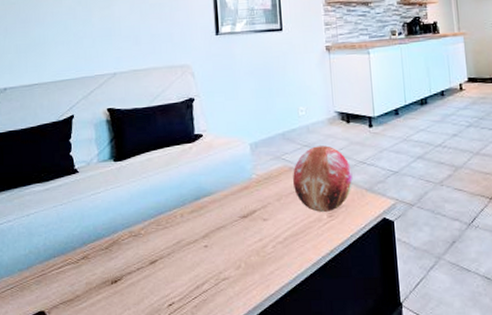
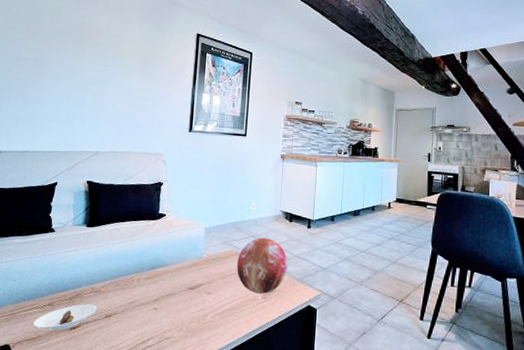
saucer: none [68,251,139,288] -> present [33,304,97,331]

